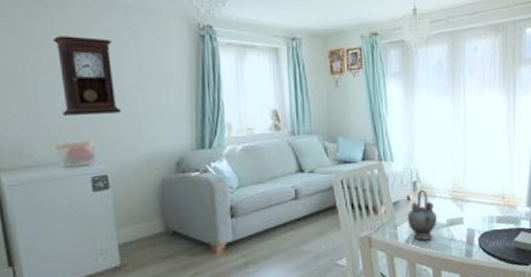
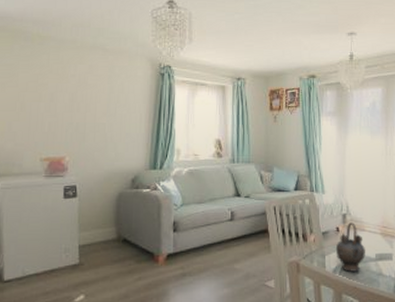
pendulum clock: present [52,36,121,117] -> none [46,71,92,136]

